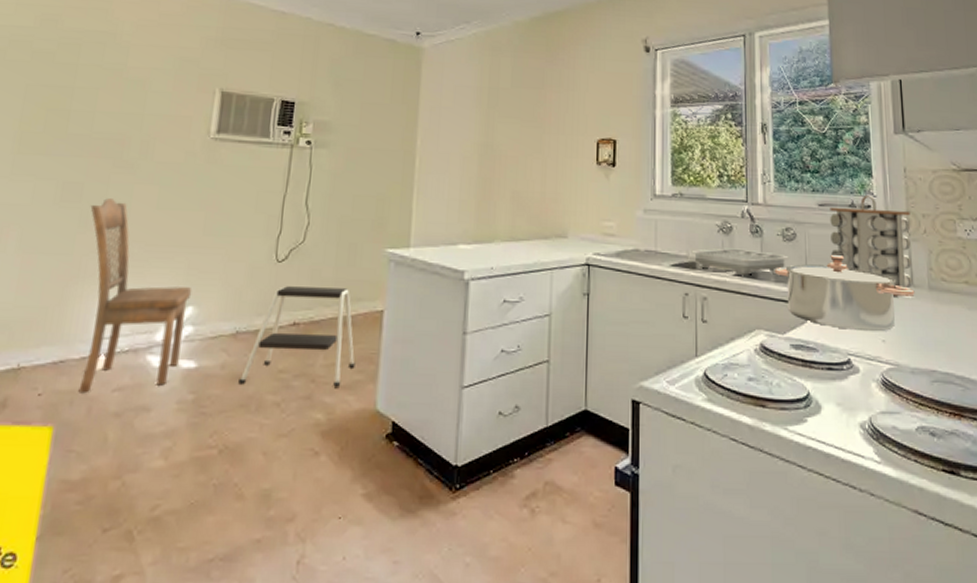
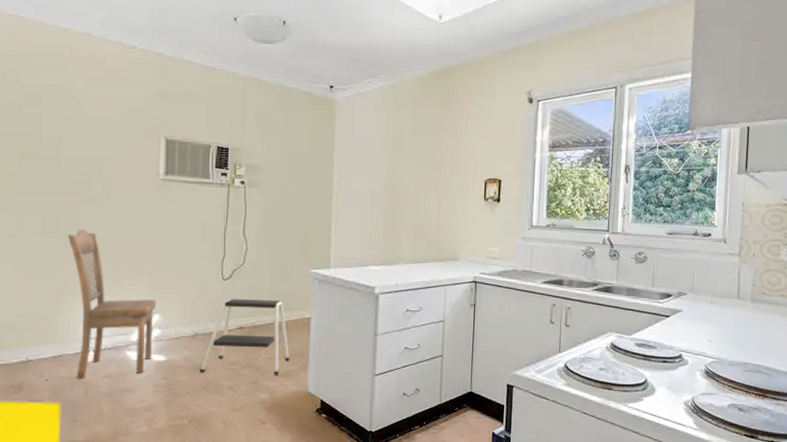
dish rack: present [691,248,789,275] -> none [560,268,639,290]
cooking pot: present [774,255,915,332] -> none [626,274,740,334]
spice rack: present [830,194,914,298] -> none [674,225,743,308]

